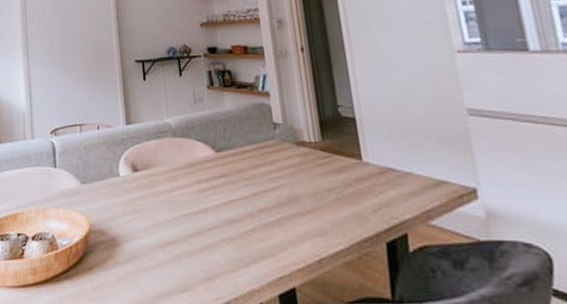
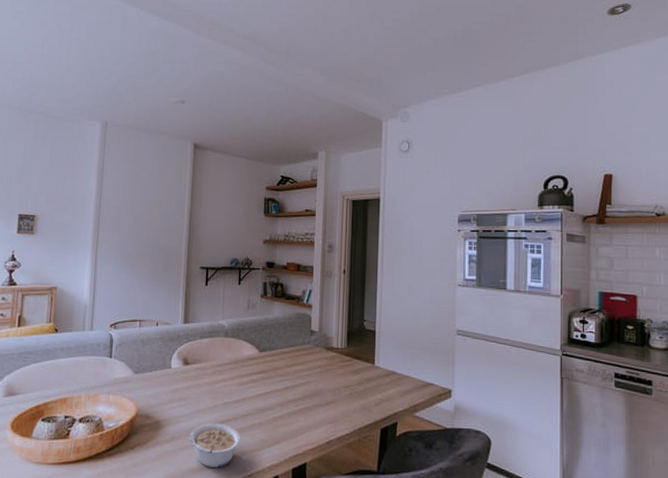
legume: none [150,238,211,293] -> present [189,422,241,468]

